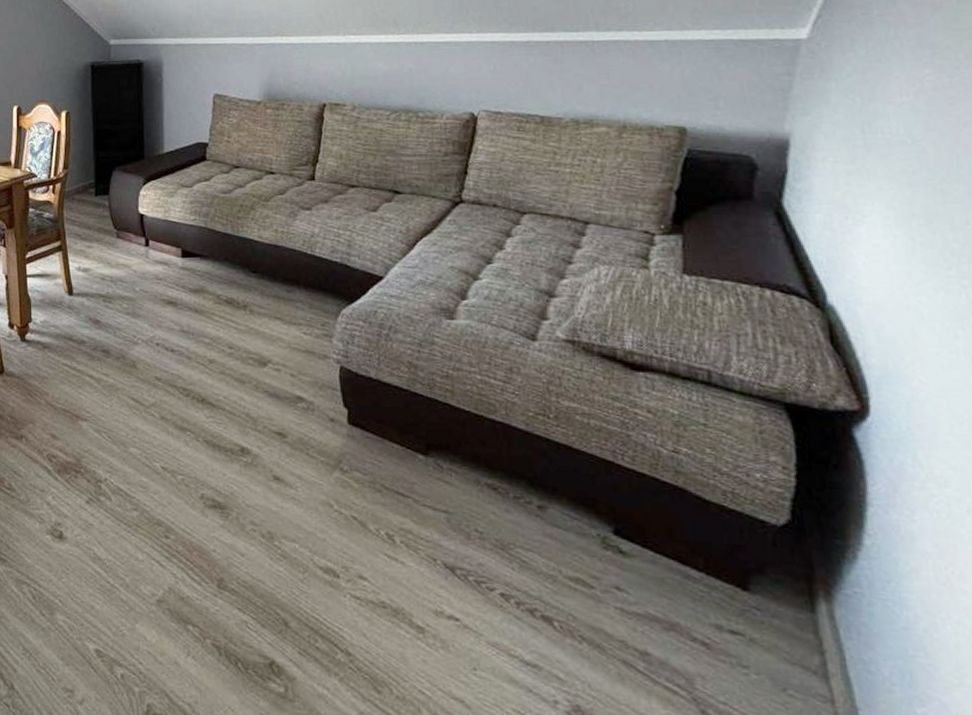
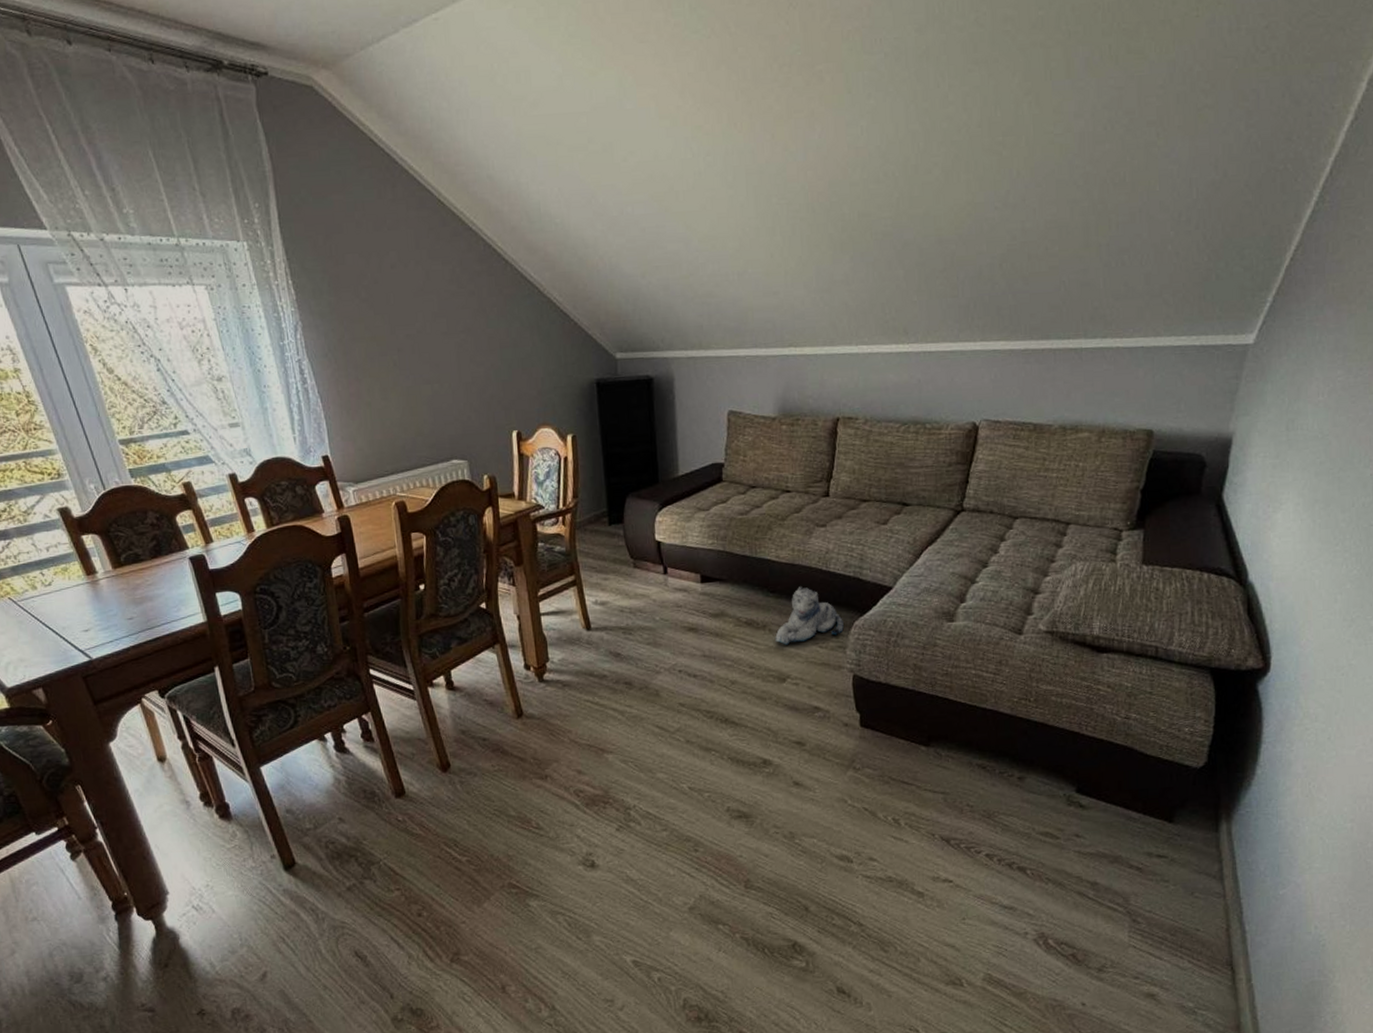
plush toy: none [256,269,330,328] -> present [775,586,844,645]

